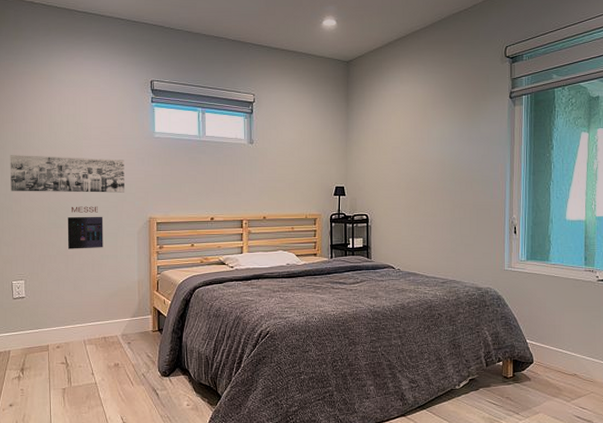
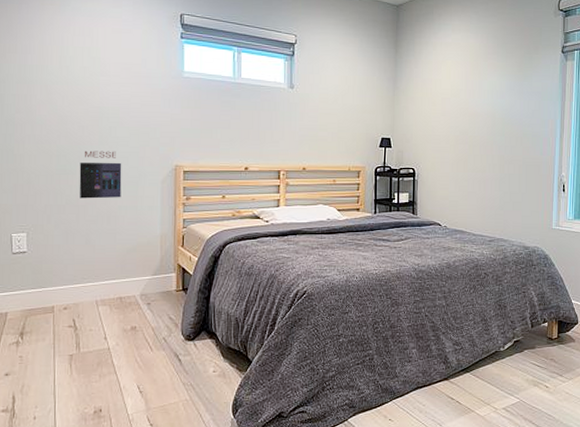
wall art: present [10,155,124,193] -> none [11,90,148,137]

